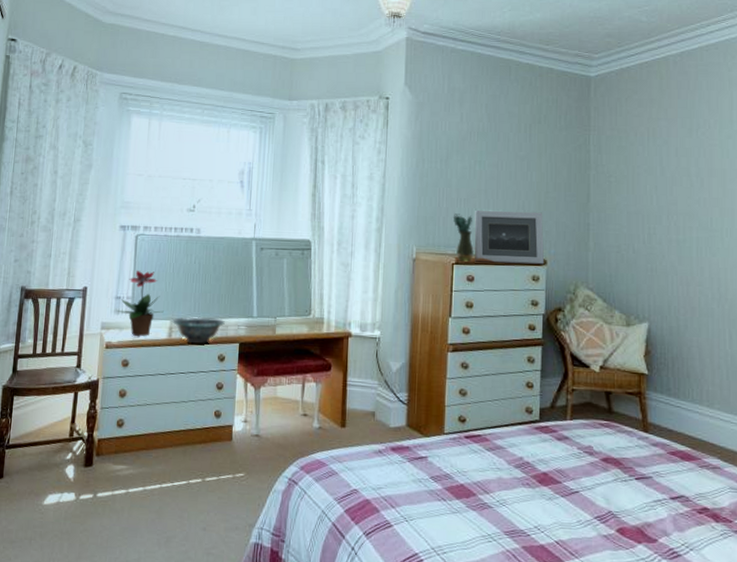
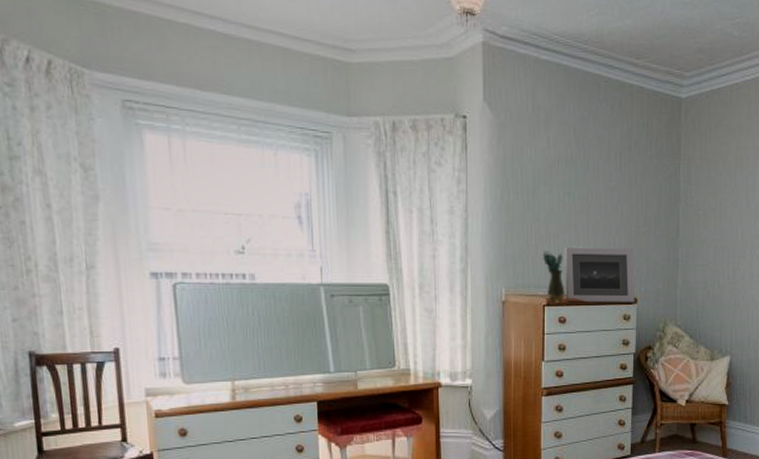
potted flower: present [117,270,164,336] -> none [163,325,222,401]
decorative bowl: present [171,316,225,343] -> none [233,375,298,404]

